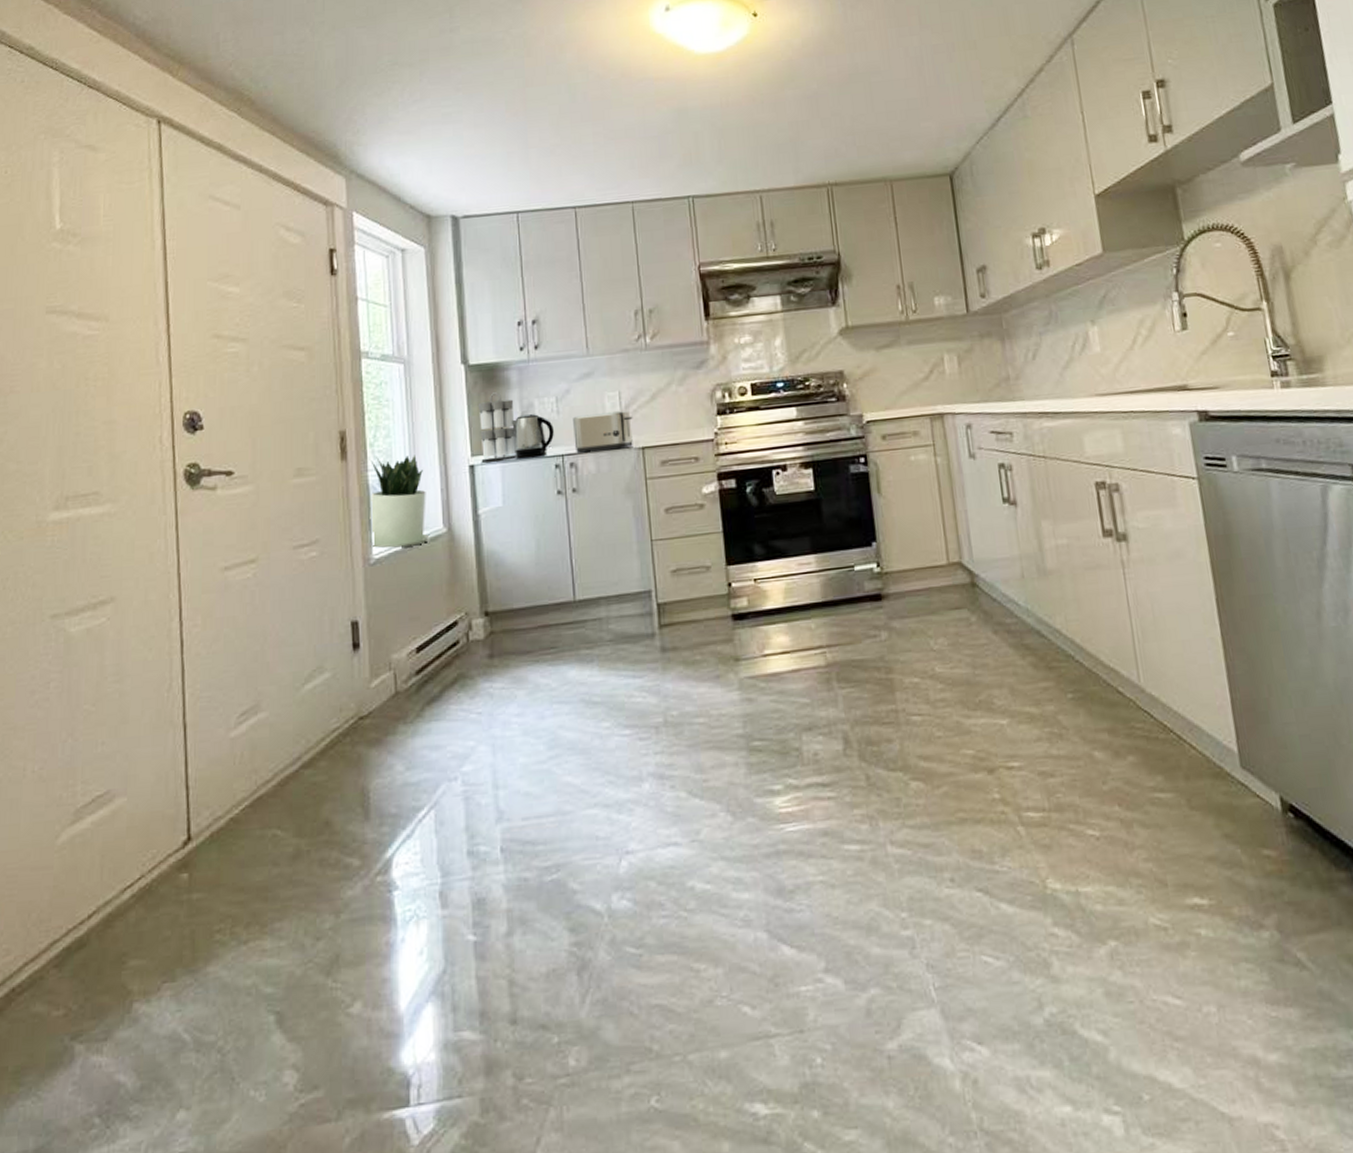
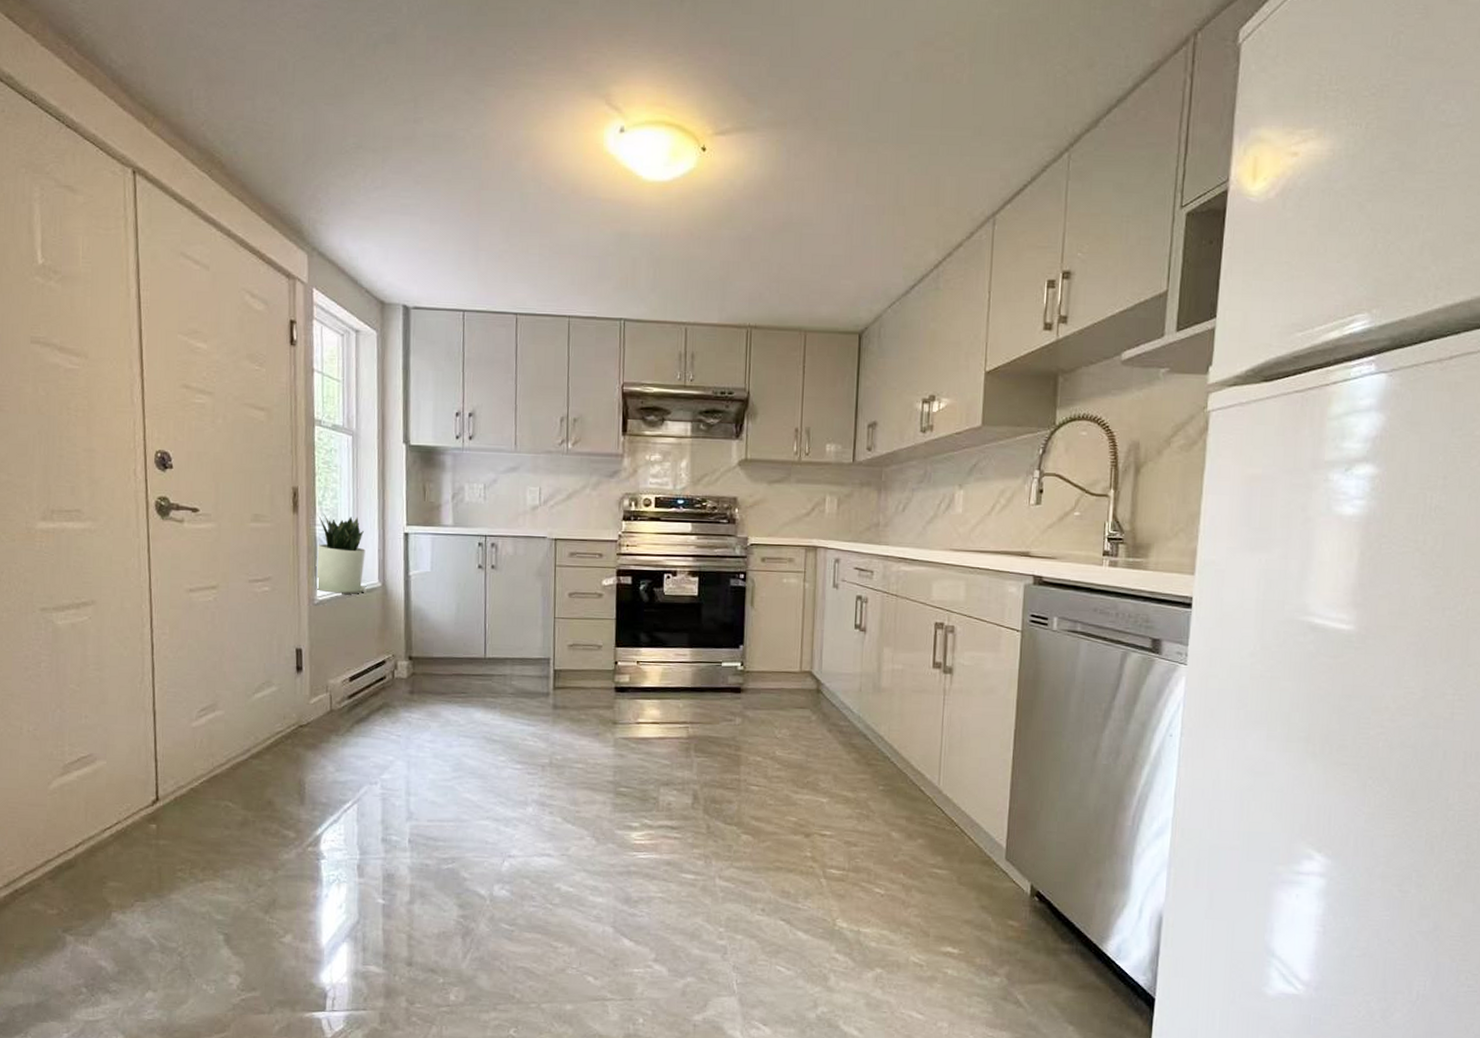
spice rack: present [478,392,516,464] -> none [414,473,447,534]
kettle: present [512,413,554,459] -> none [444,495,480,535]
toaster: present [573,410,633,453] -> none [496,503,550,538]

